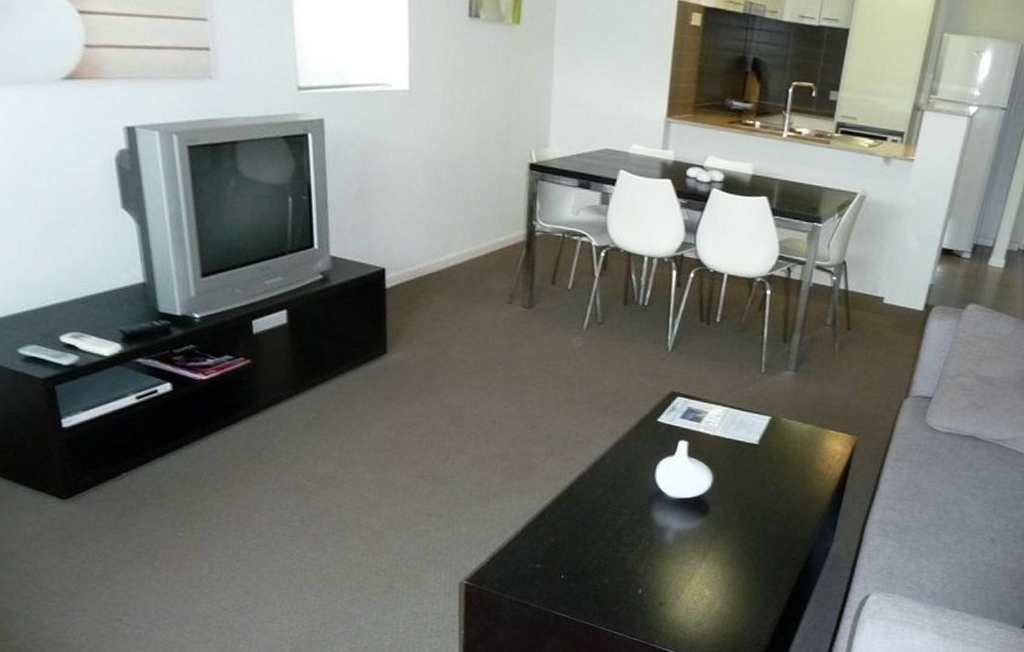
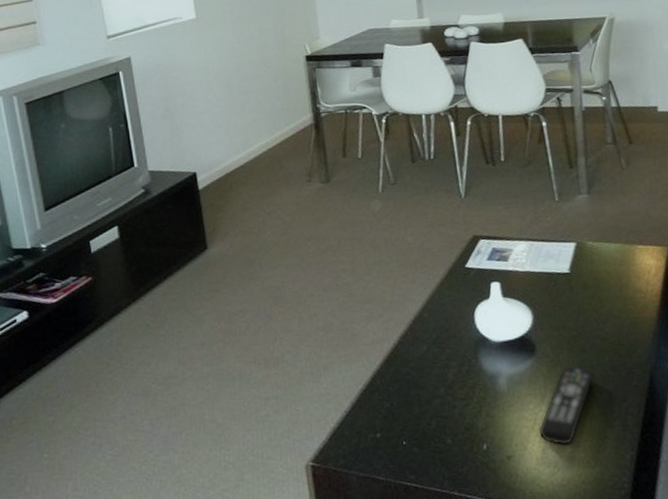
remote control: none [694,531,760,601] -> present [538,366,596,446]

